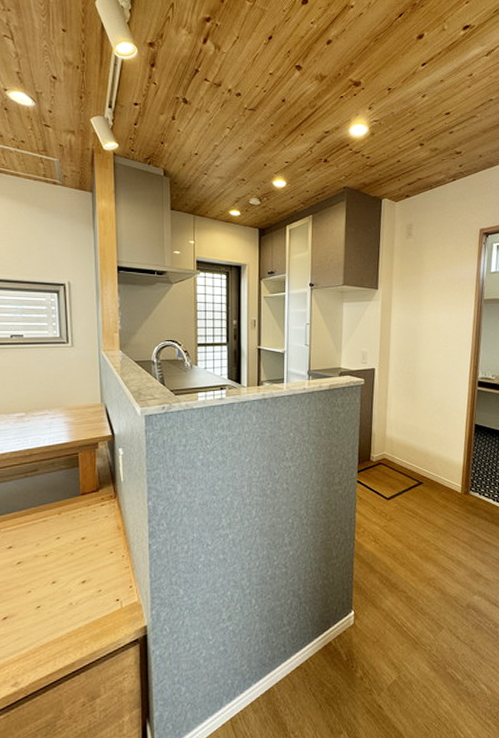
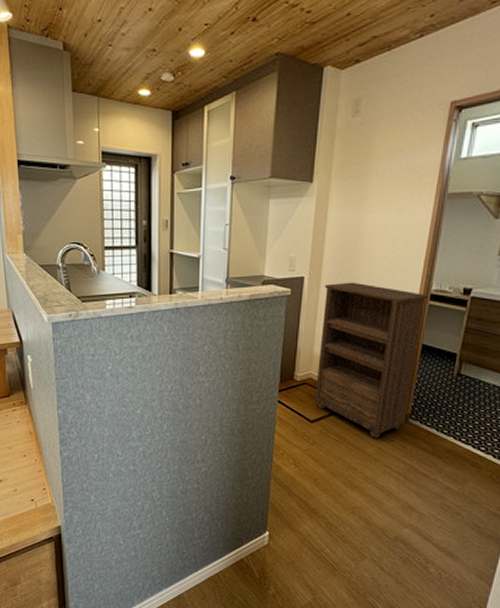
bookshelf: none [389,372,477,511] -> present [314,282,429,438]

